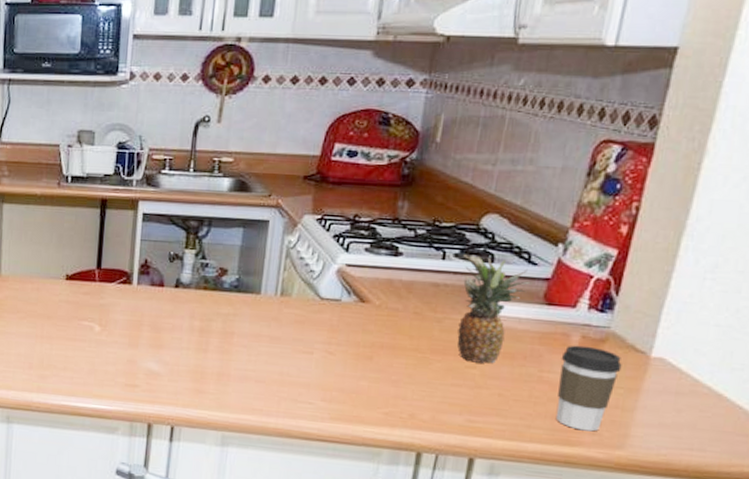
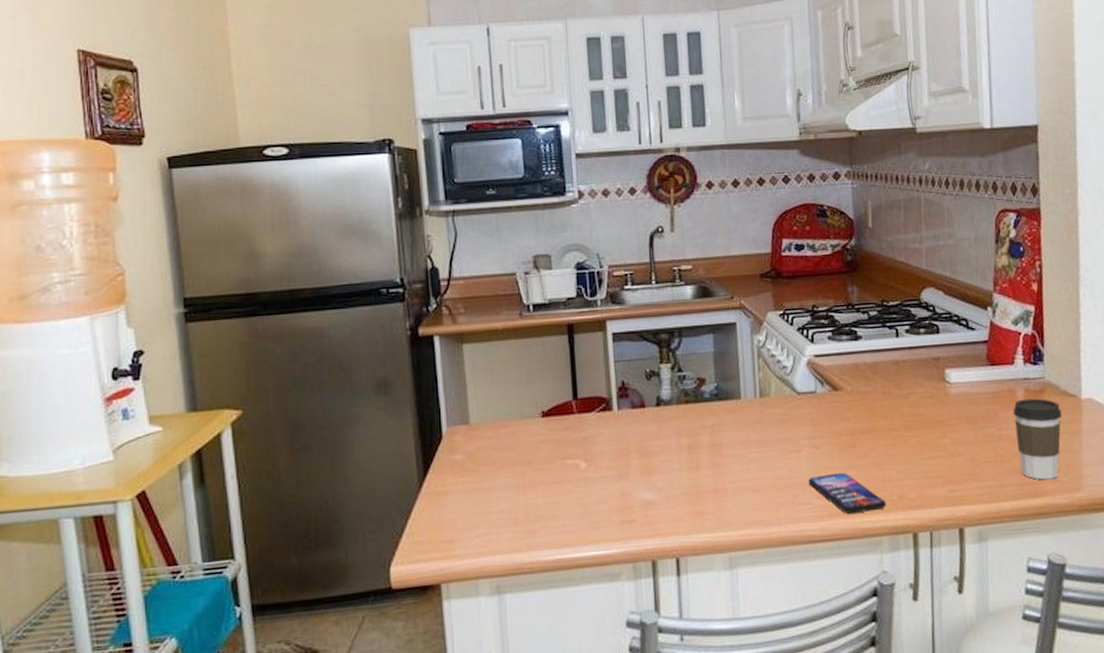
smartphone: none [315,379,394,423] -> present [808,472,886,514]
fruit: present [457,254,532,364] -> none [913,329,975,432]

